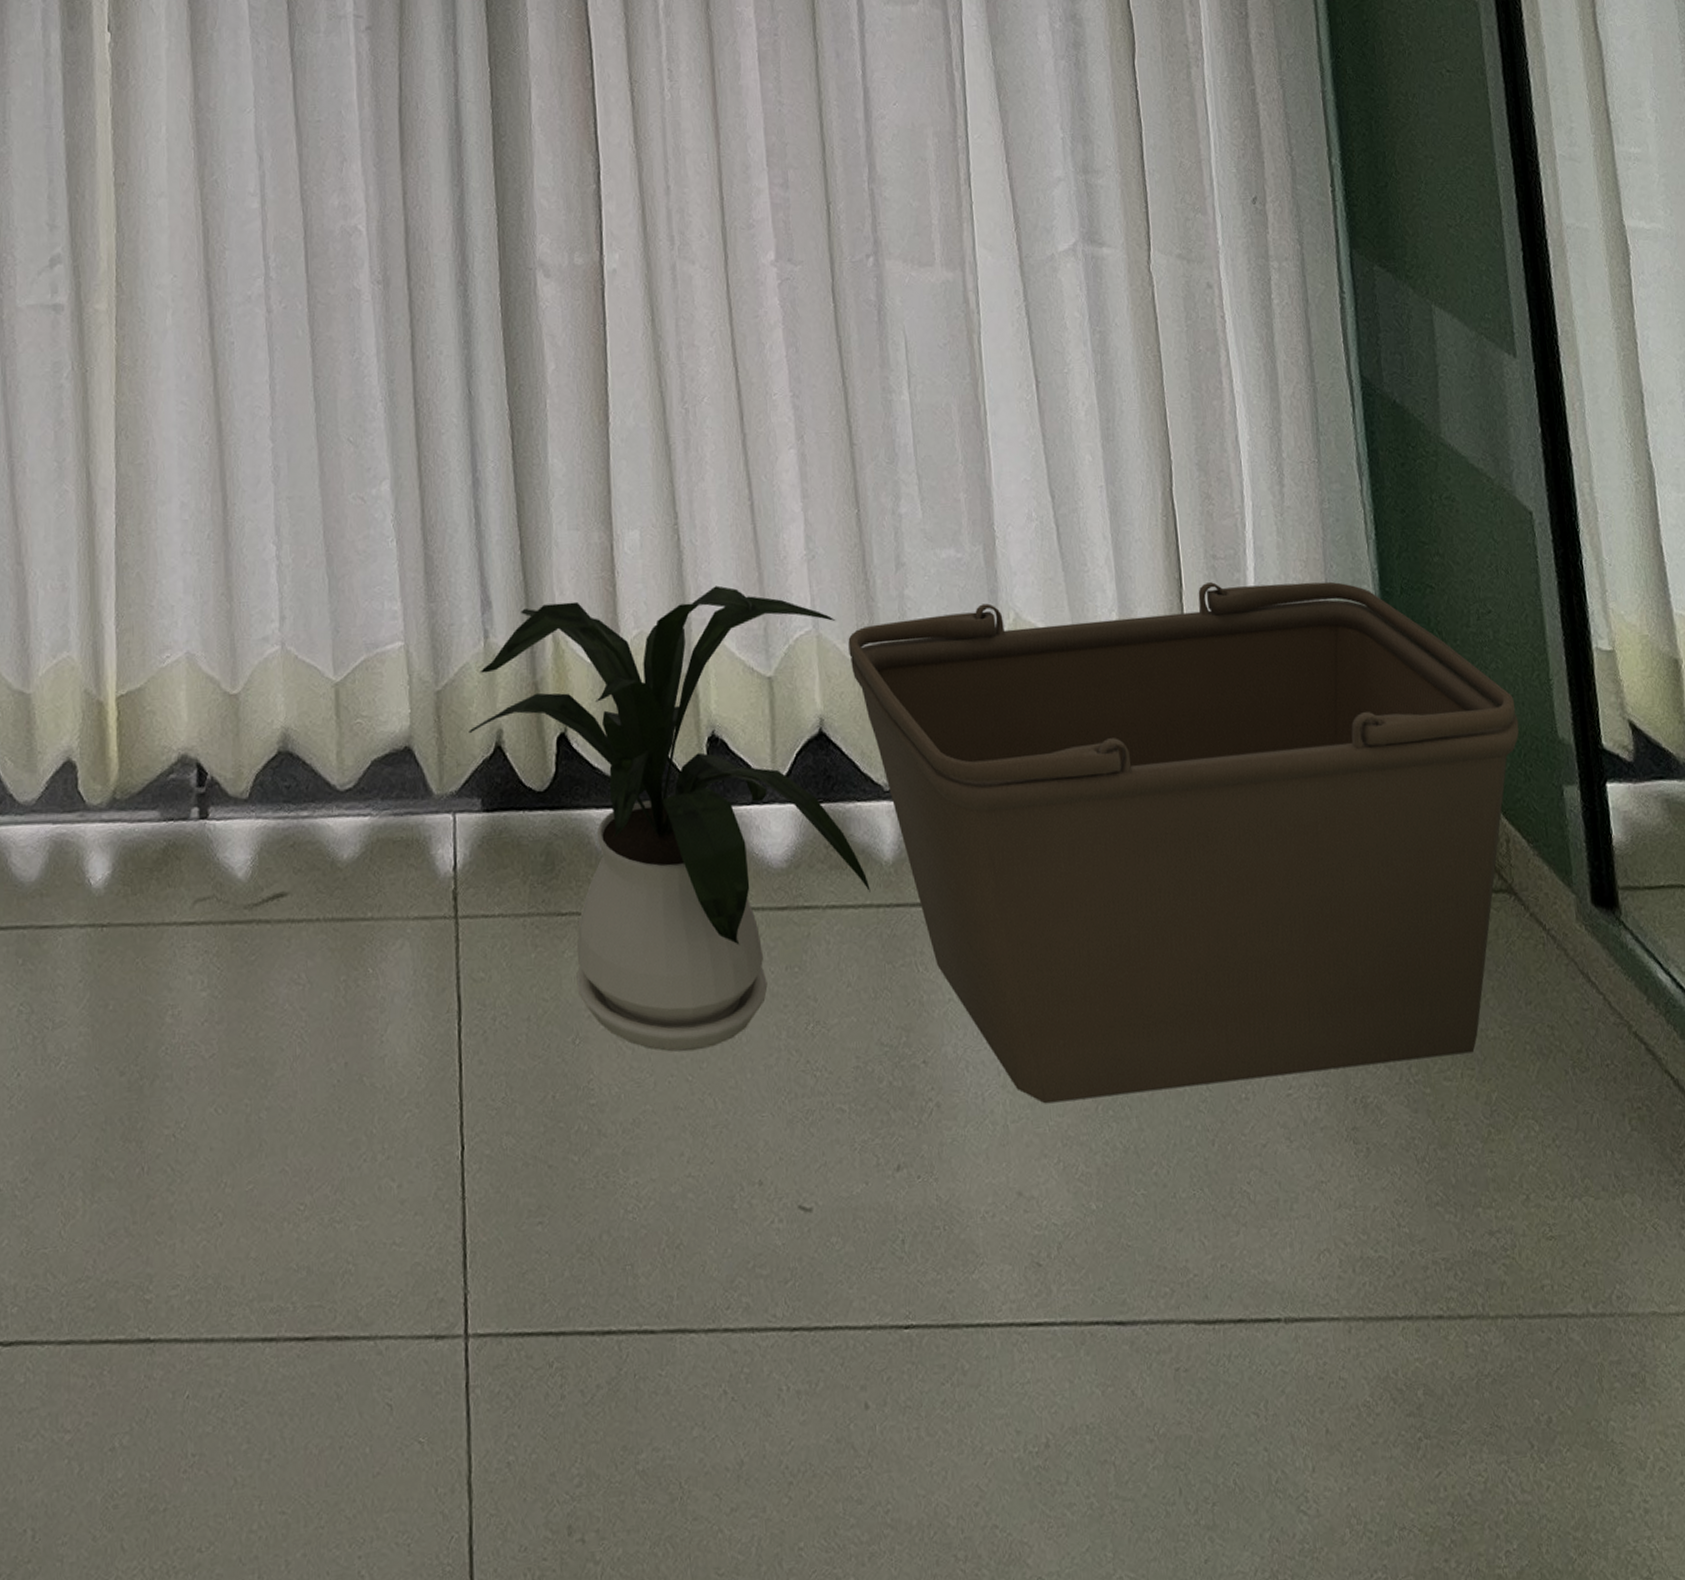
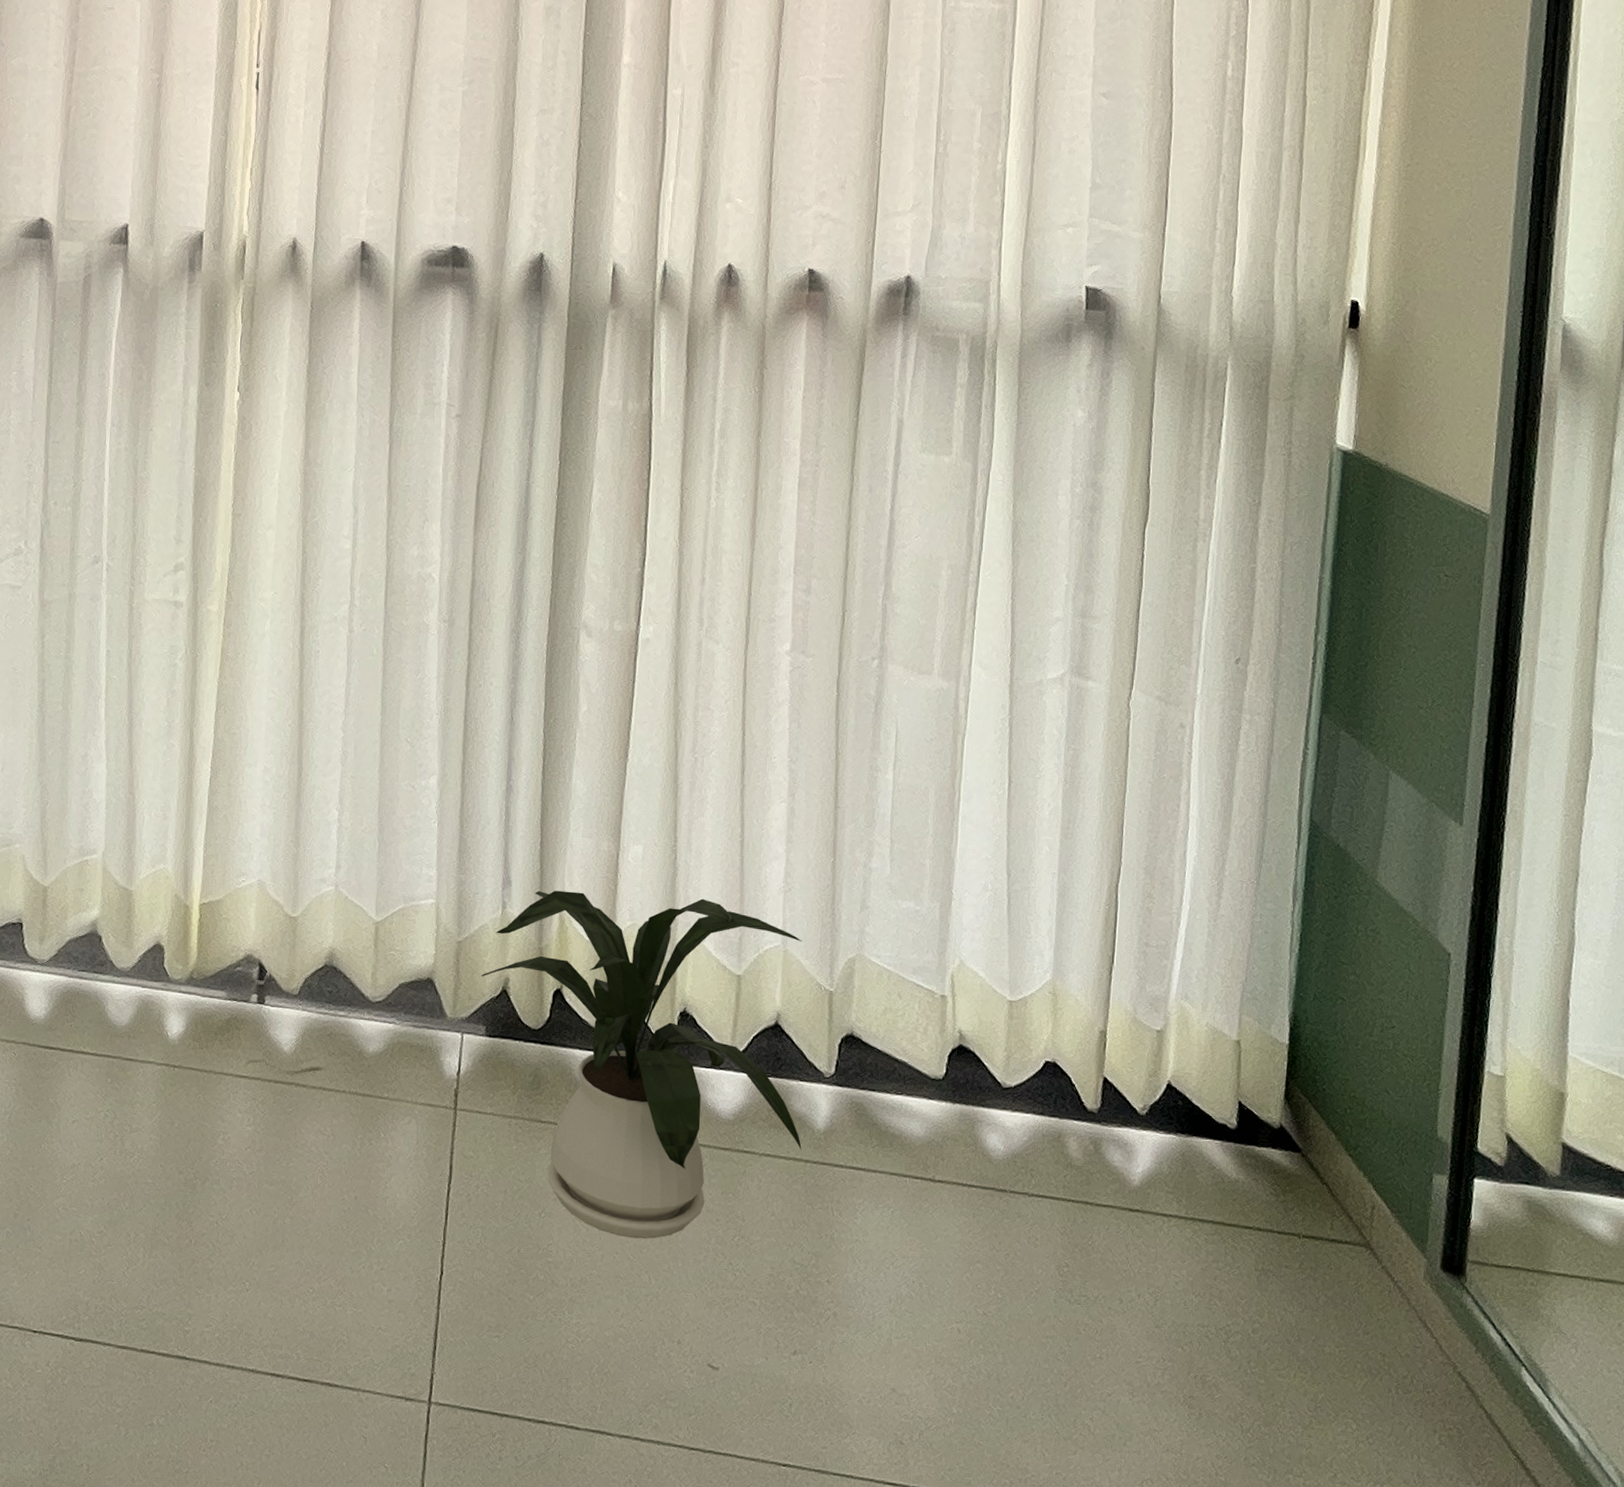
bicycle basket: present [848,581,1519,1103] -> none [810,949,1403,1361]

